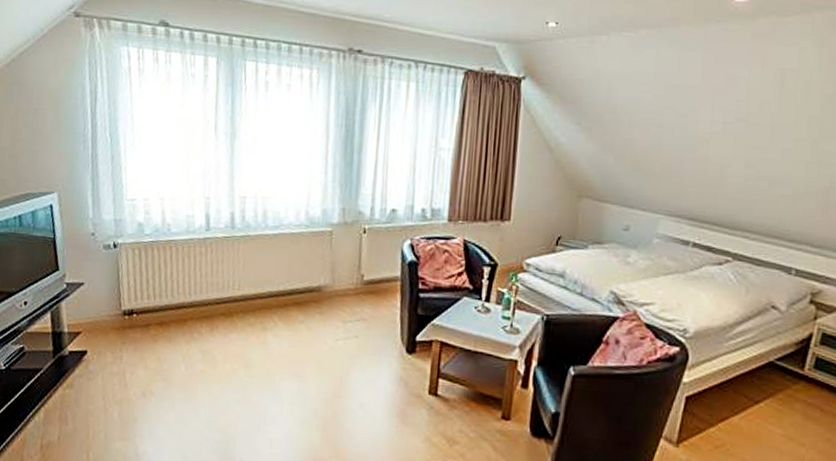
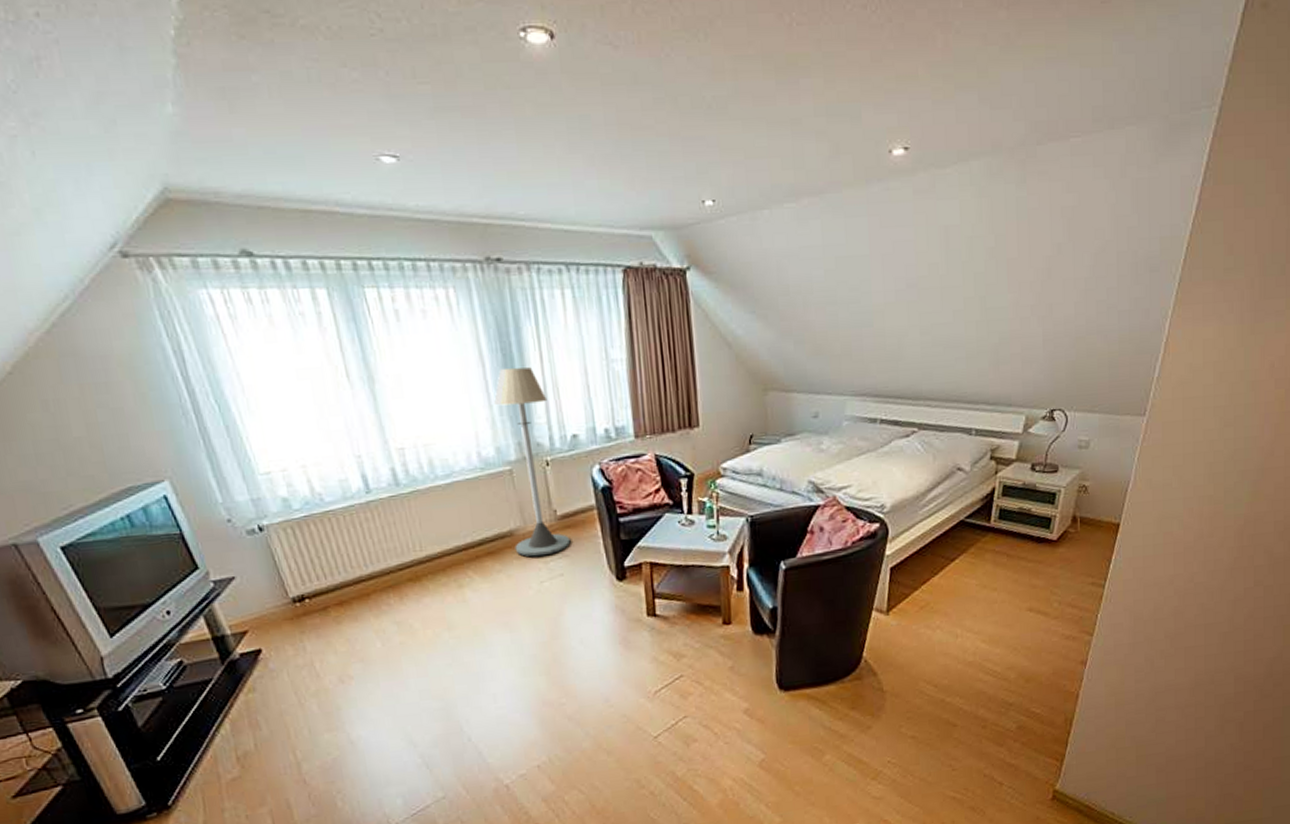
floor lamp: none [319,143,376,316] -> present [493,367,571,557]

